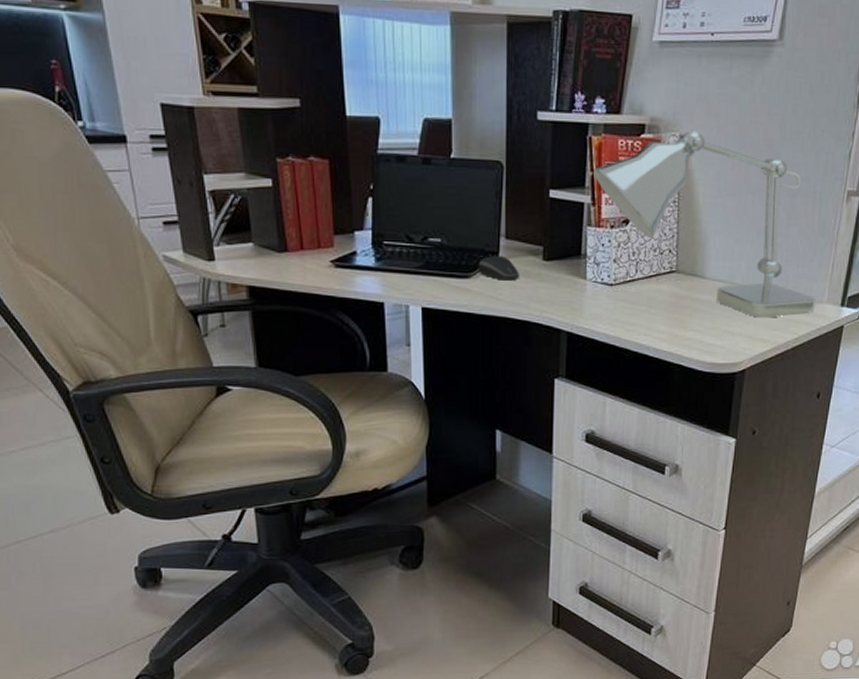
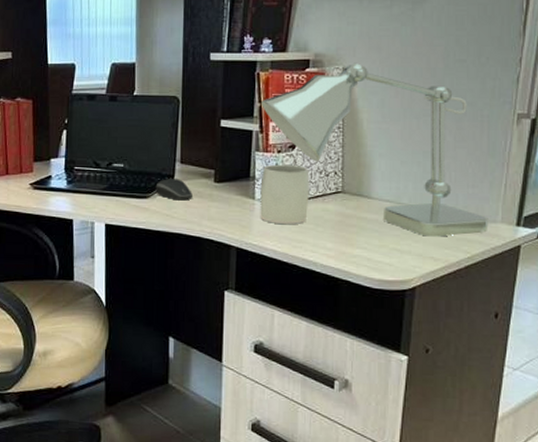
mug: none [592,240,644,307] -> present [260,164,310,225]

